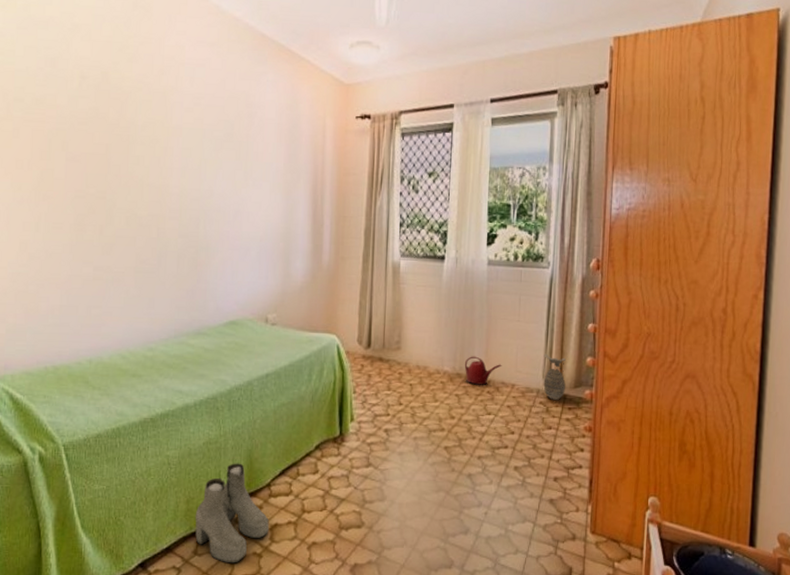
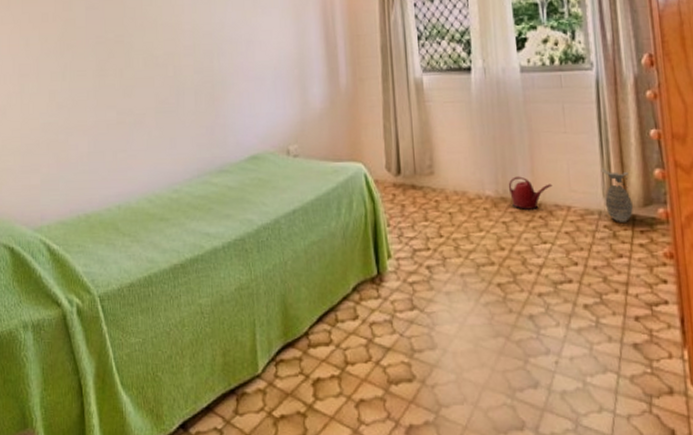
boots: present [195,463,269,563] -> none [232,310,311,425]

